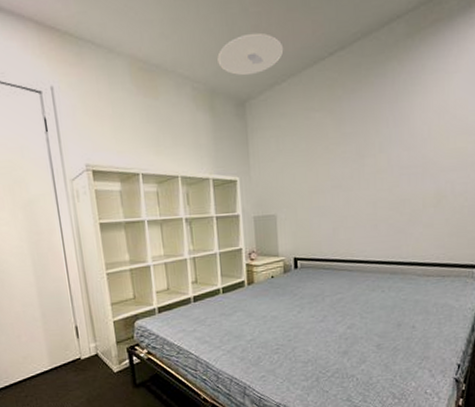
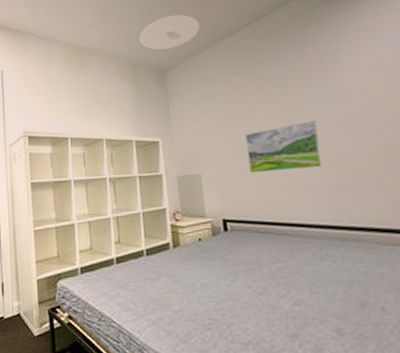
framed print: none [320,164,385,214] -> present [245,121,323,174]

